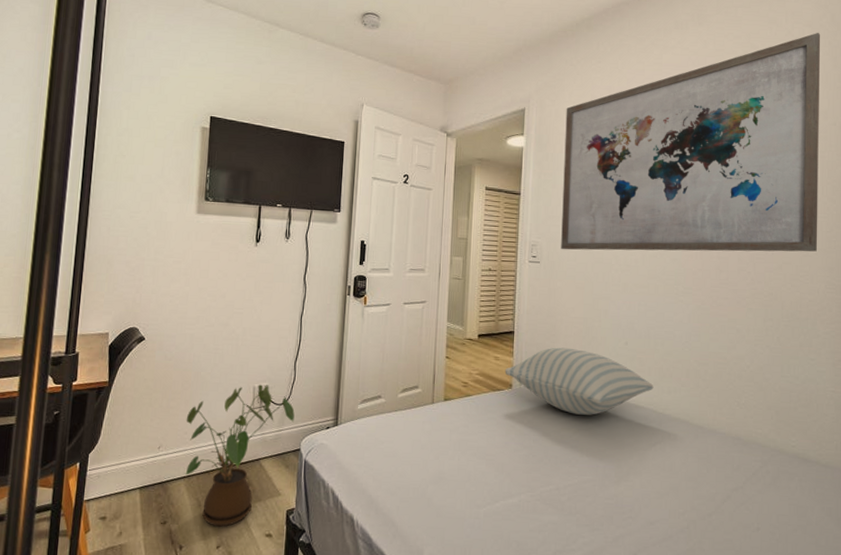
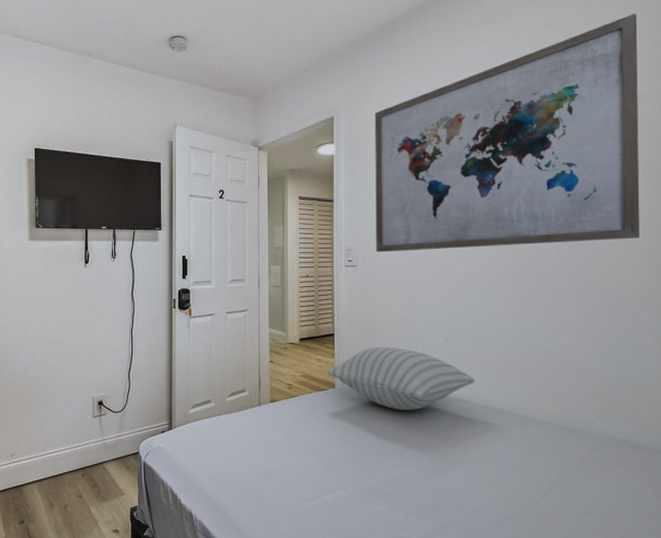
house plant: present [185,384,295,527] -> none [34,395,132,525]

